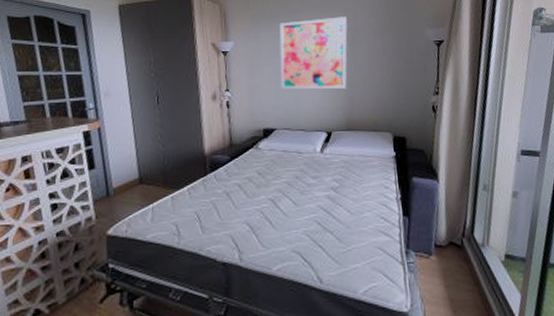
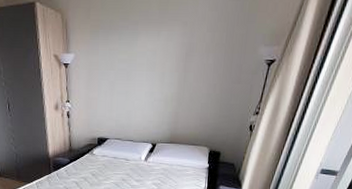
wall art: present [279,17,347,90] -> none [115,30,183,106]

